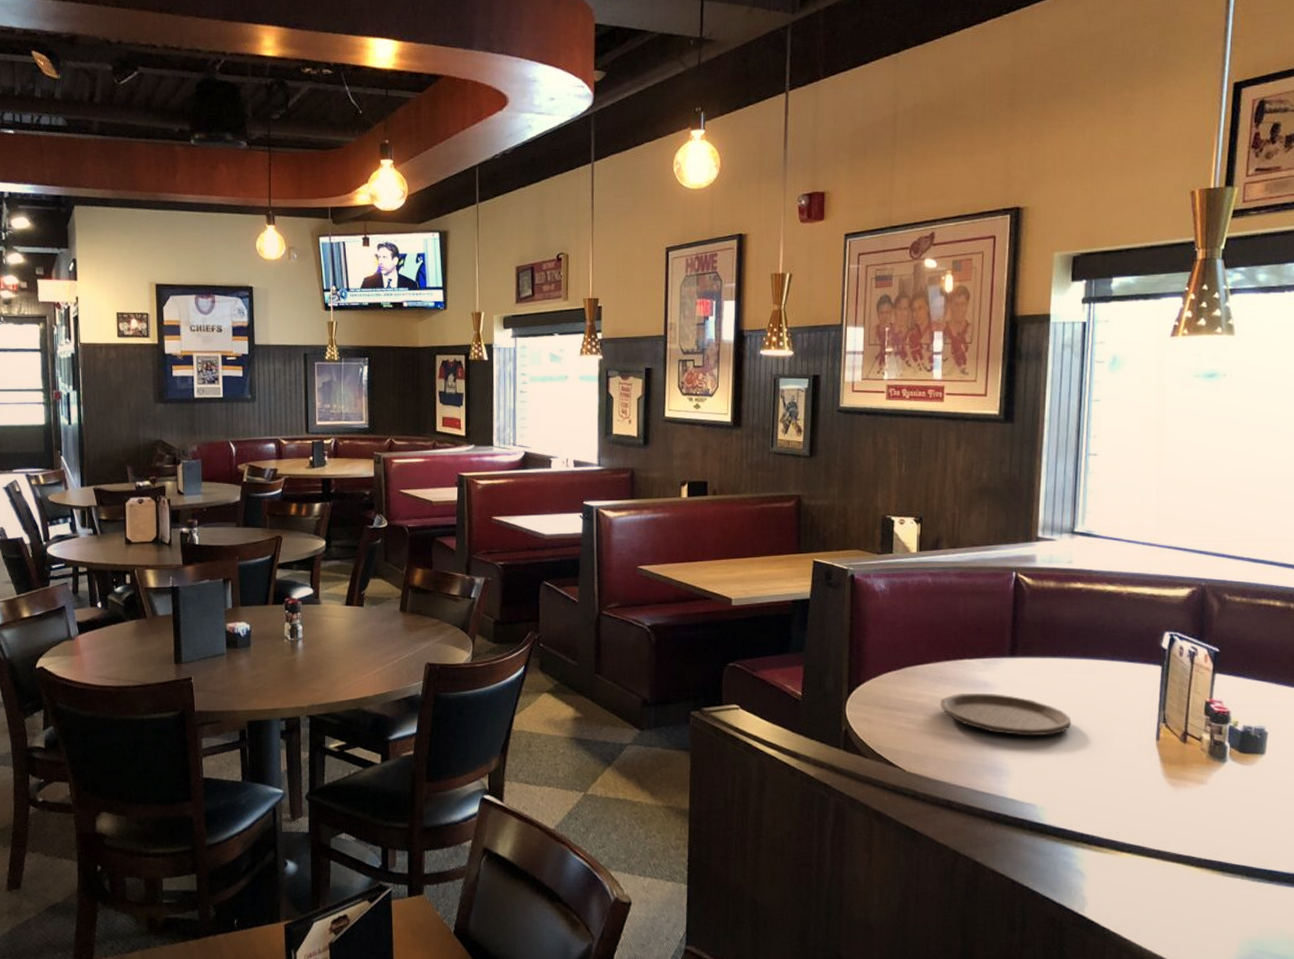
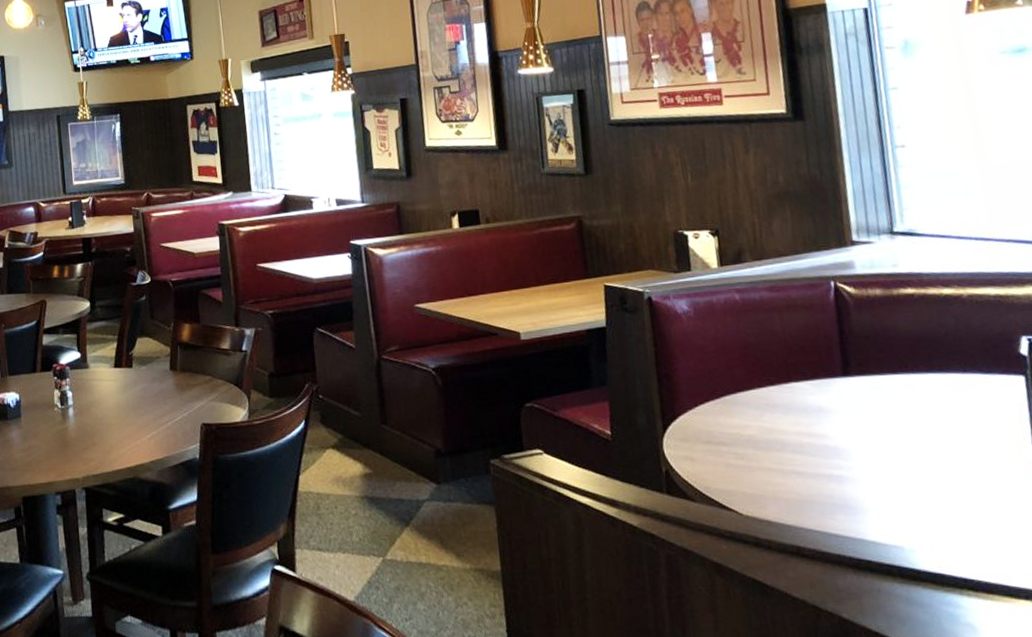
plate: present [939,693,1071,736] -> none [770,419,929,467]

